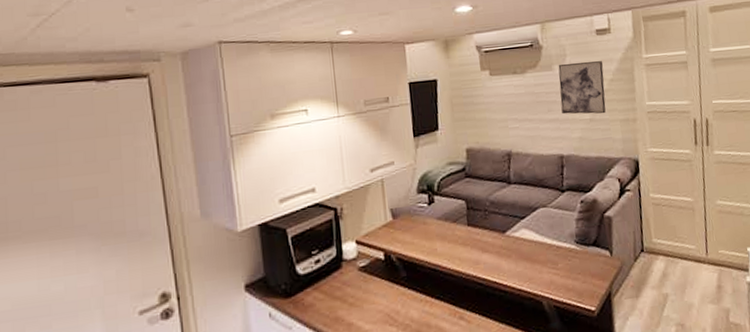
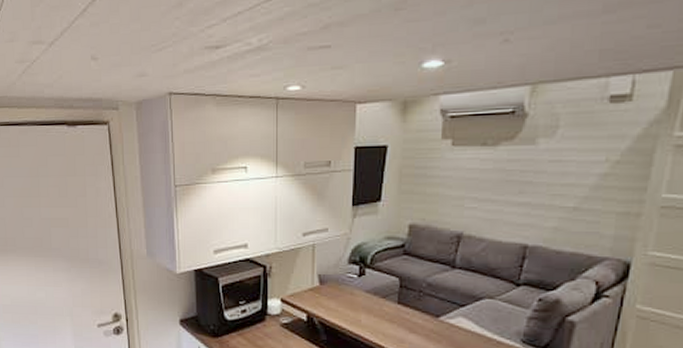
wall art: present [558,61,606,115] -> none [537,136,611,203]

